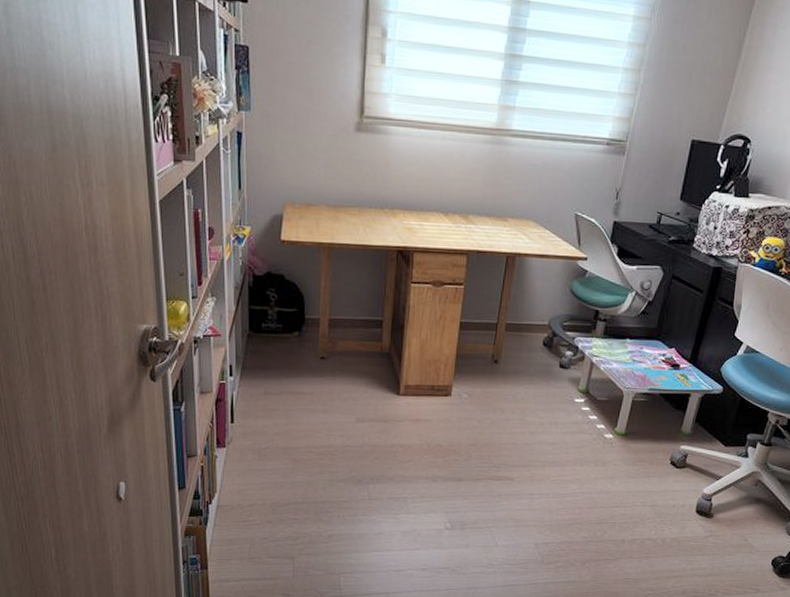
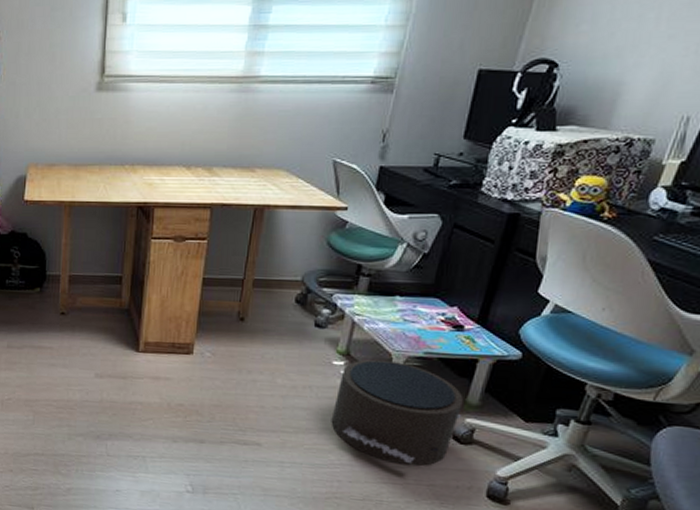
pouf: none [573,396,679,490] -> present [331,359,463,467]

